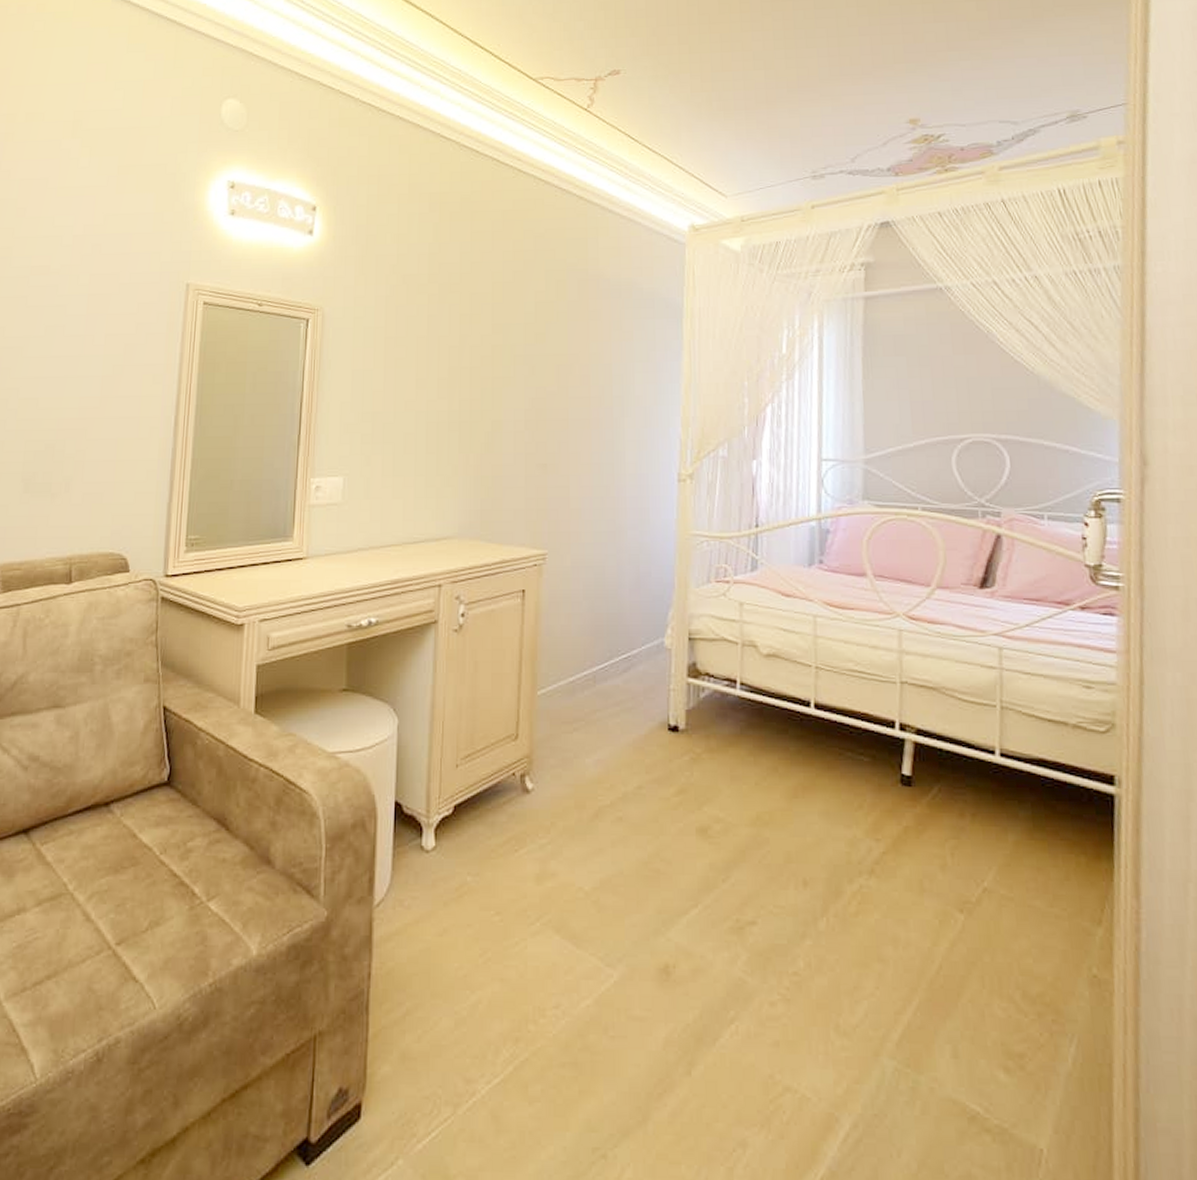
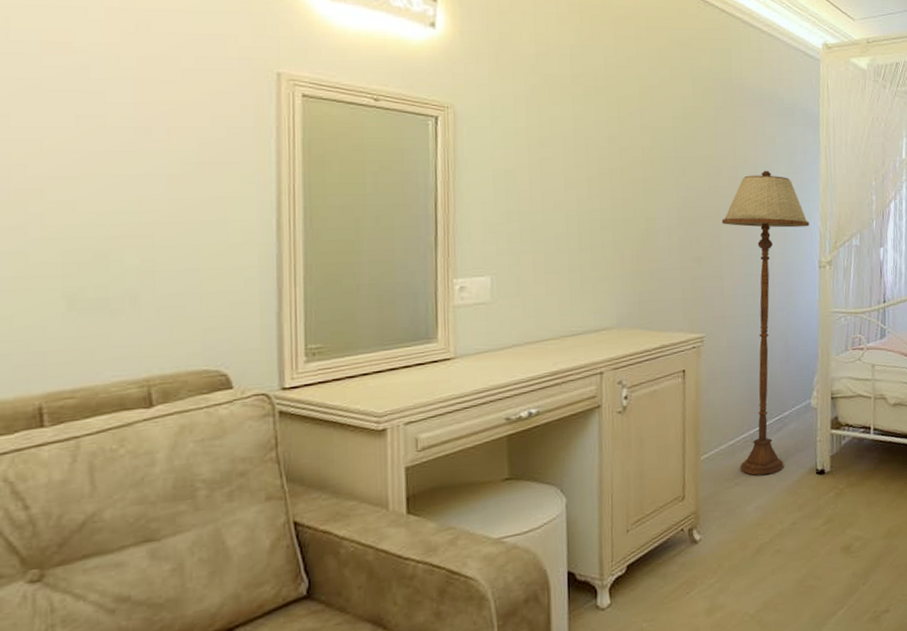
floor lamp: none [570,368,669,723] -> present [721,170,810,476]

